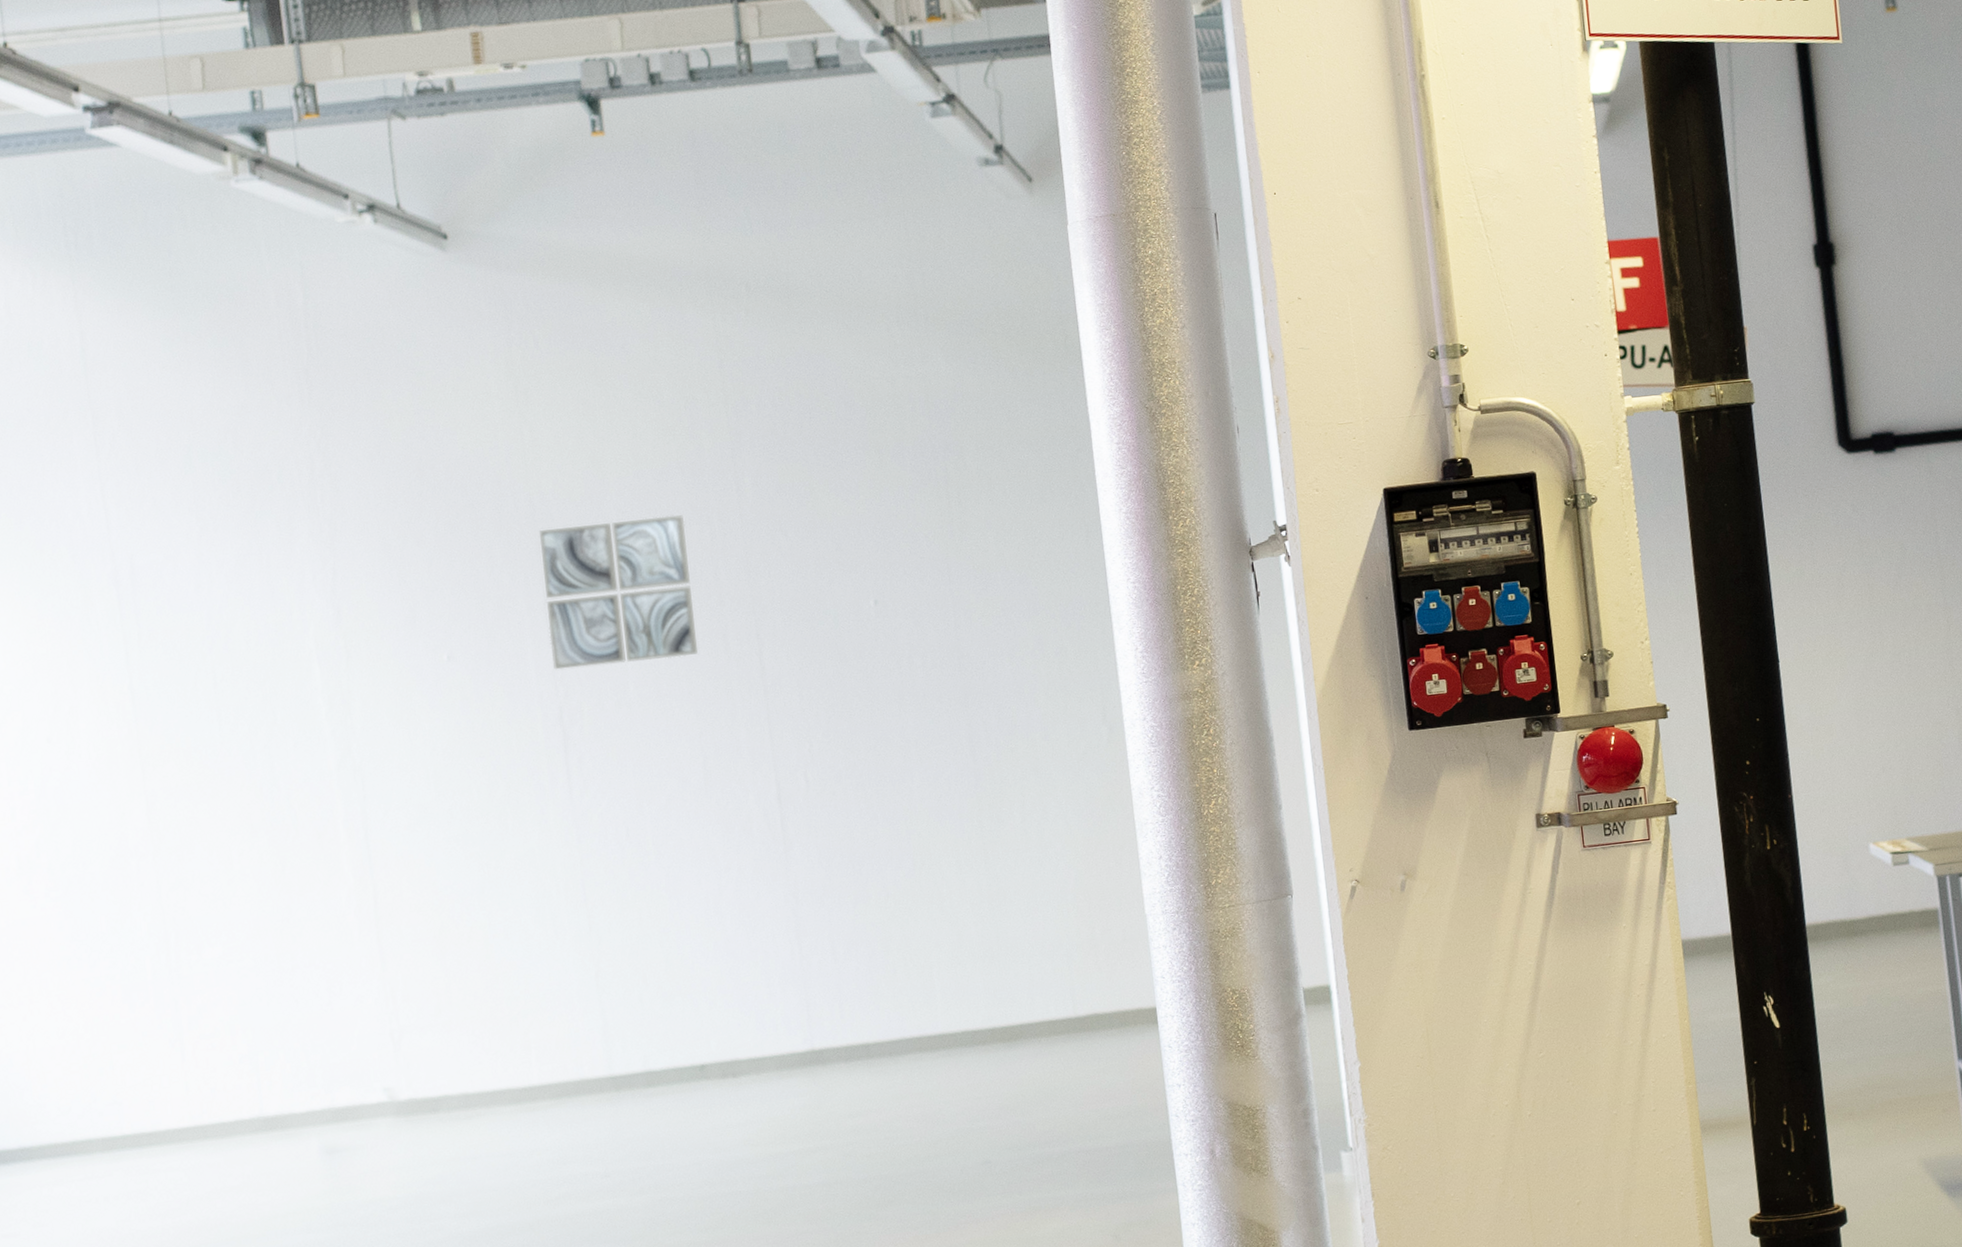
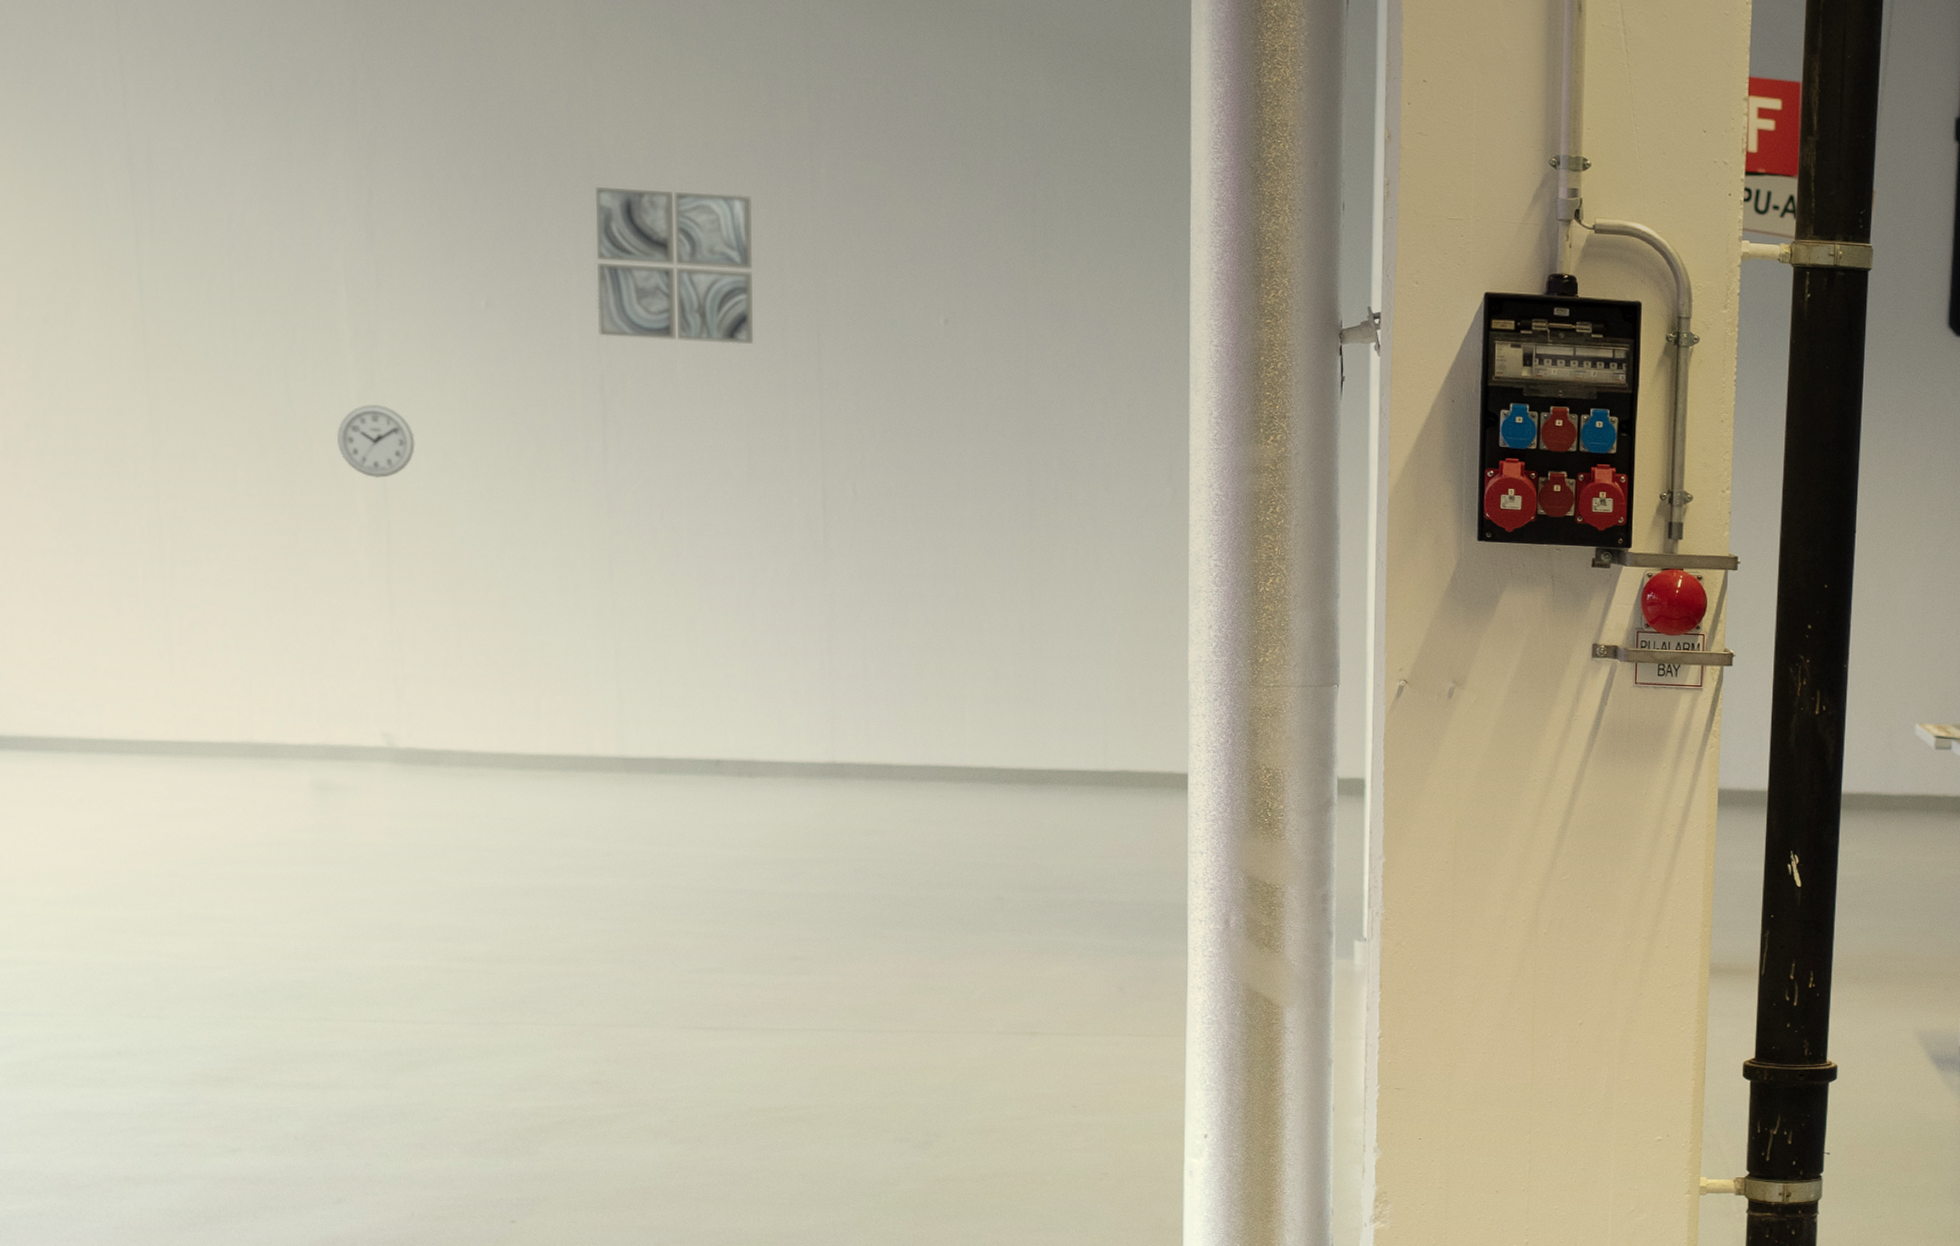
wall clock: none [319,769,393,840] -> present [336,404,415,478]

